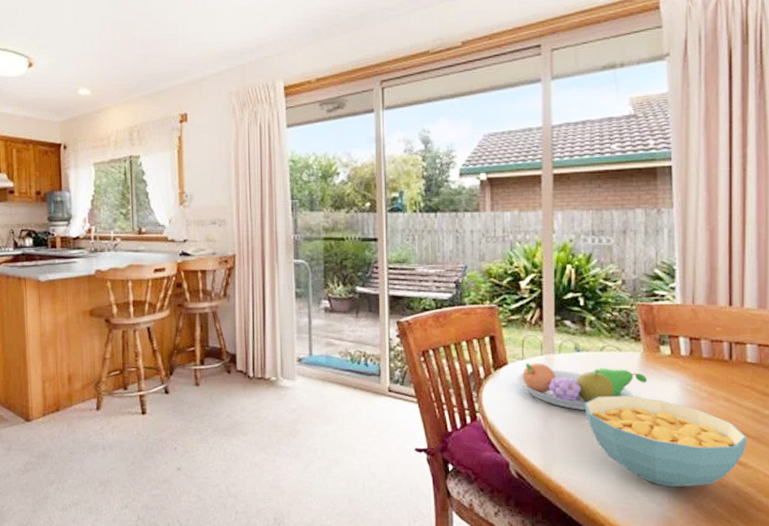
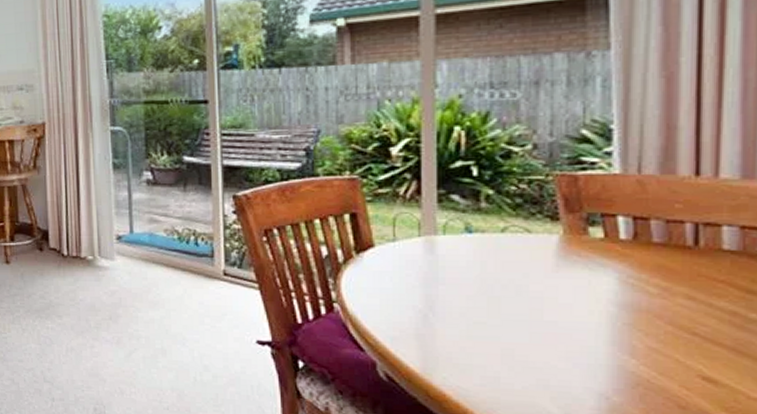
fruit bowl: present [518,363,648,410] -> none [387,245,570,304]
cereal bowl: present [584,395,748,487] -> none [478,287,721,406]

